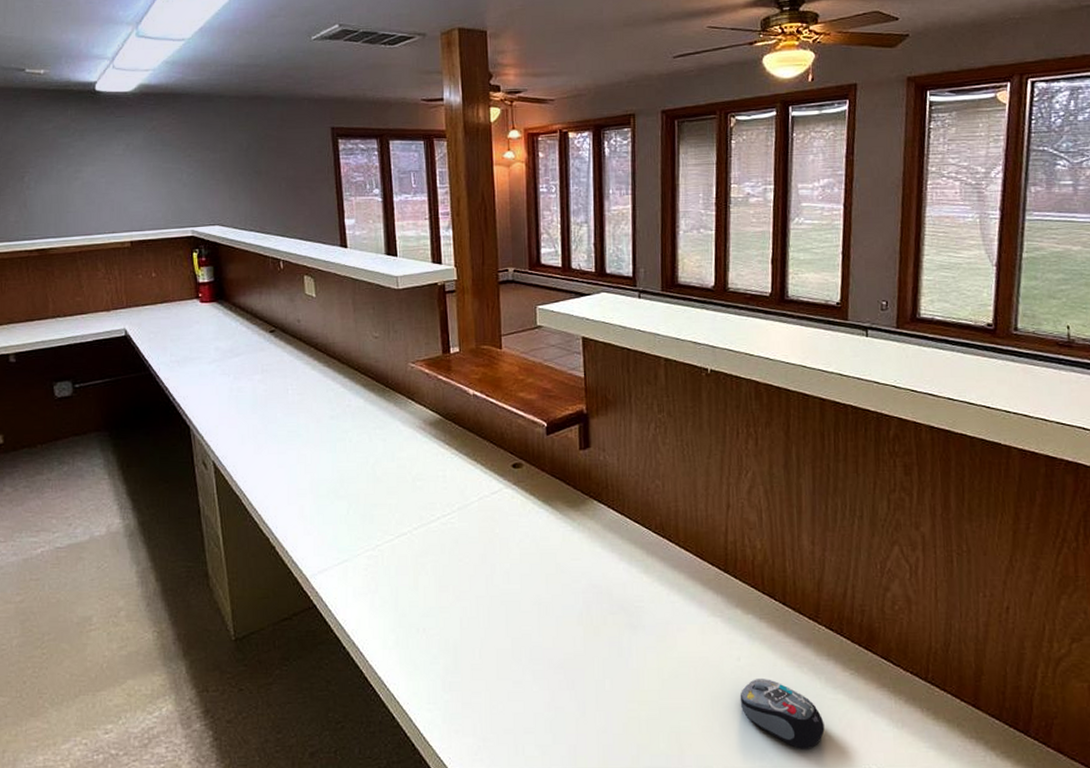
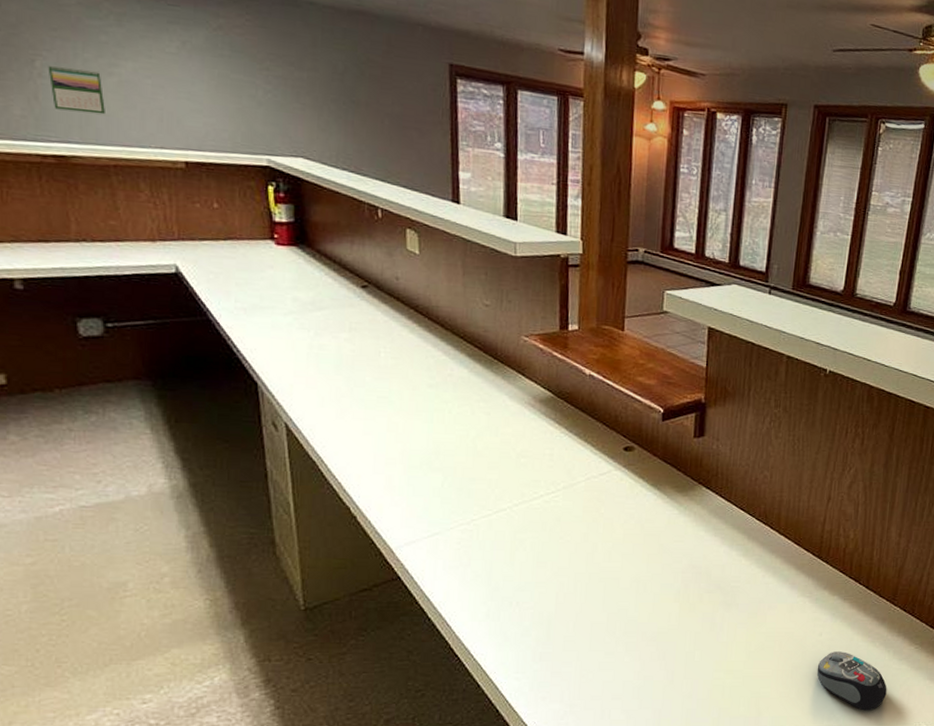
calendar: none [33,178,73,213] -> present [48,65,105,115]

